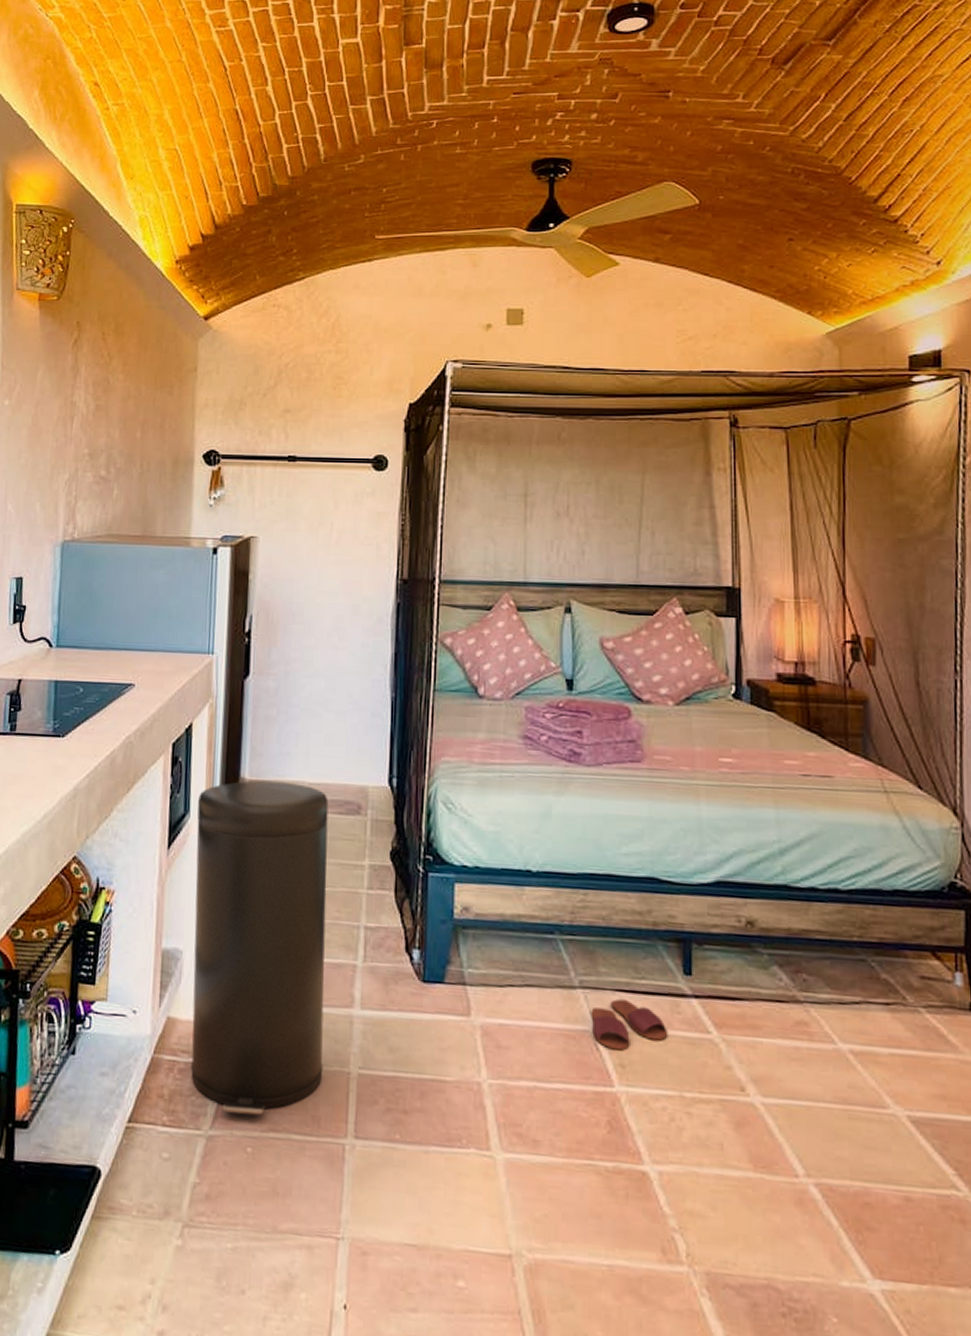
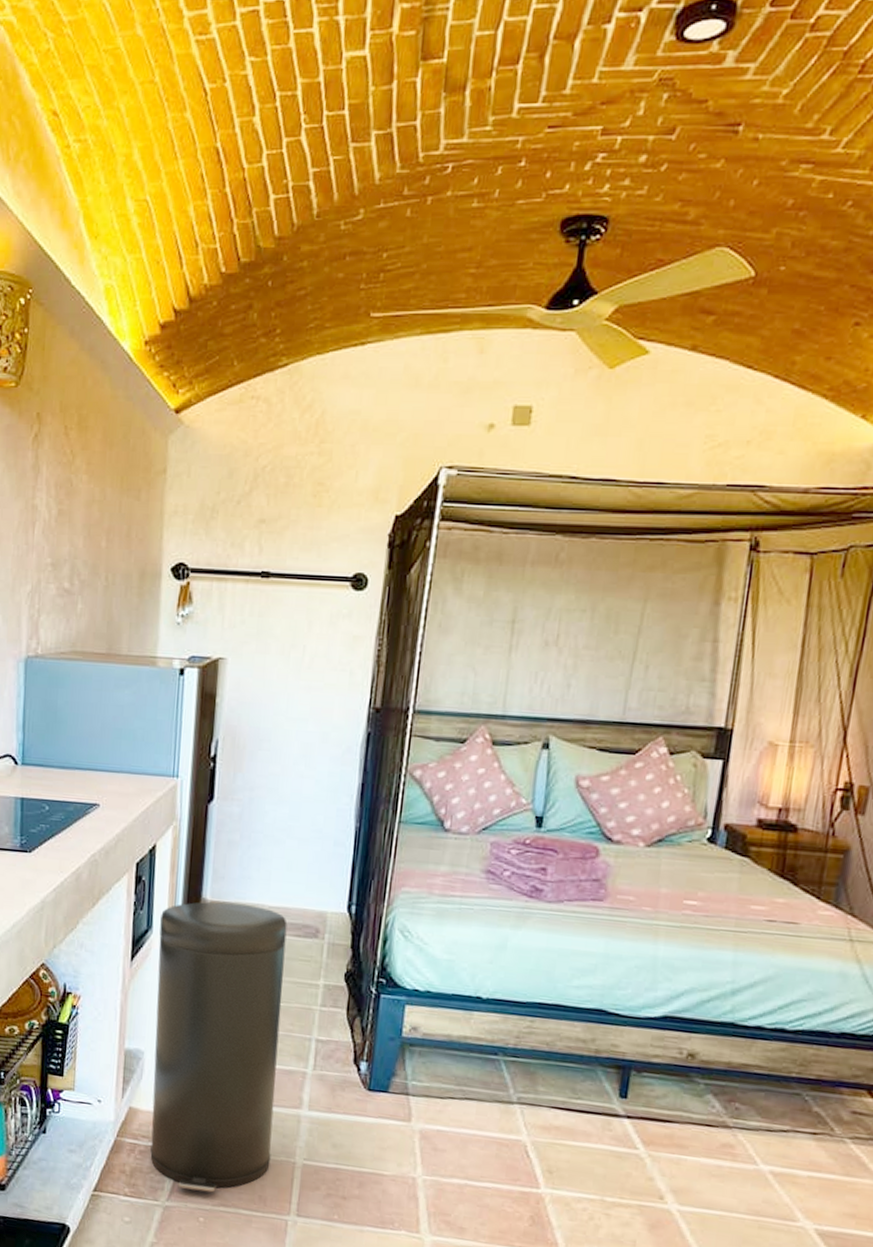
slippers: present [591,999,668,1051] -> none [525,1115,597,1159]

